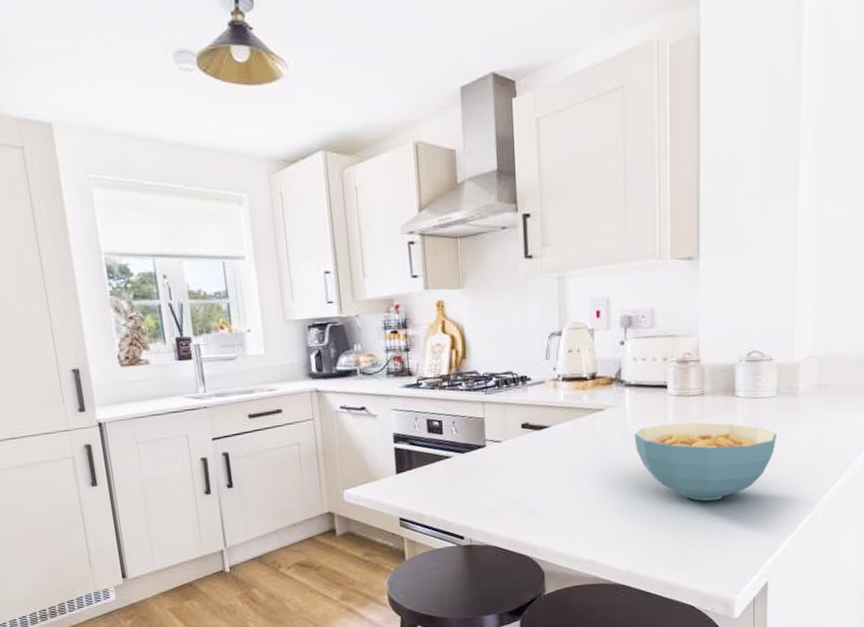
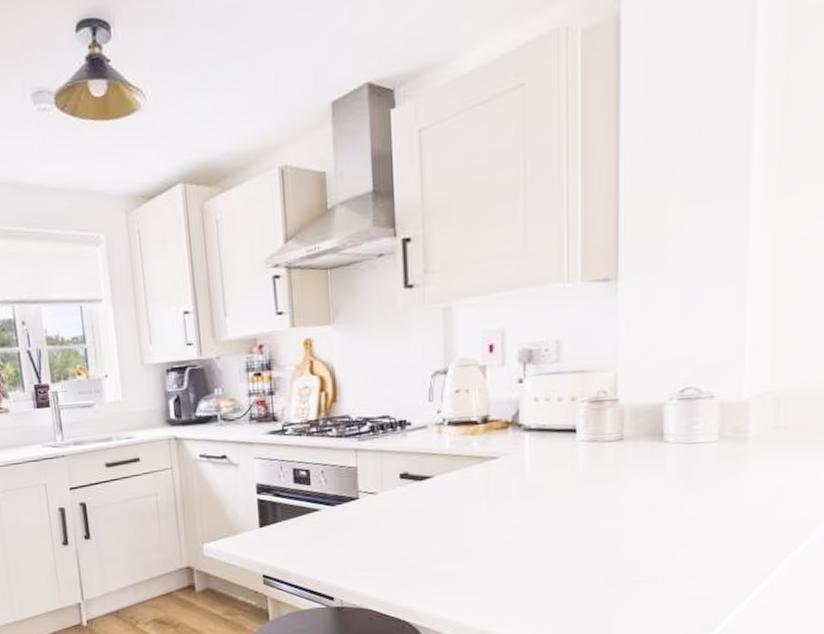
cereal bowl: present [634,422,778,502] -> none [535,472,720,566]

